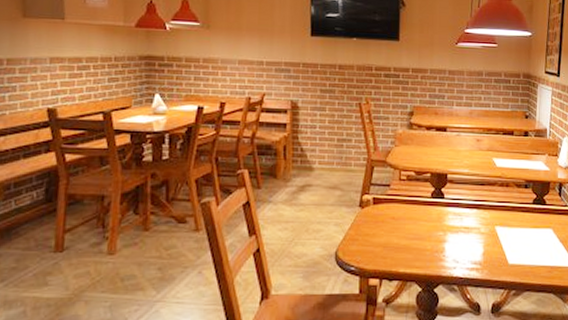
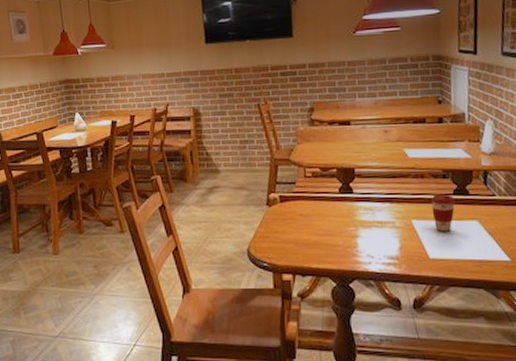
coffee cup: none [513,203,535,239] -> present [431,194,456,232]

